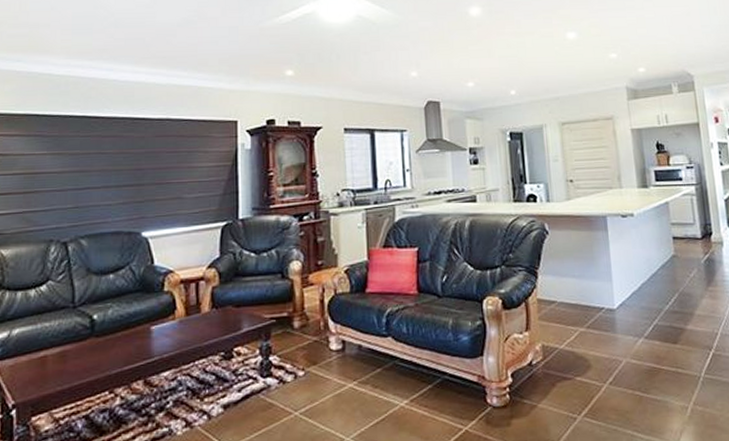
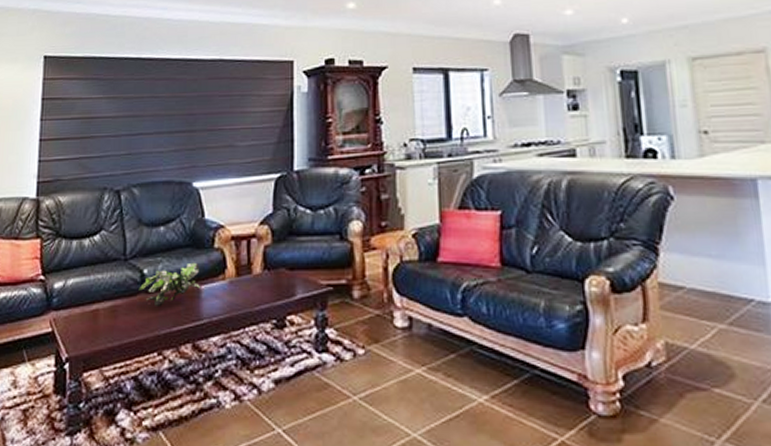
plant: none [88,305,151,350] -> present [139,262,200,308]

